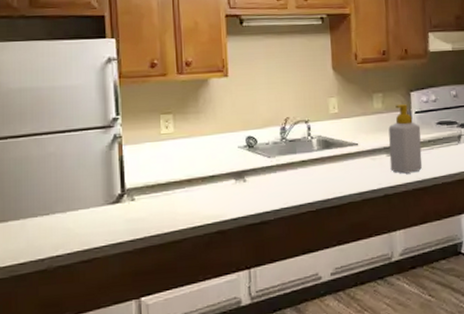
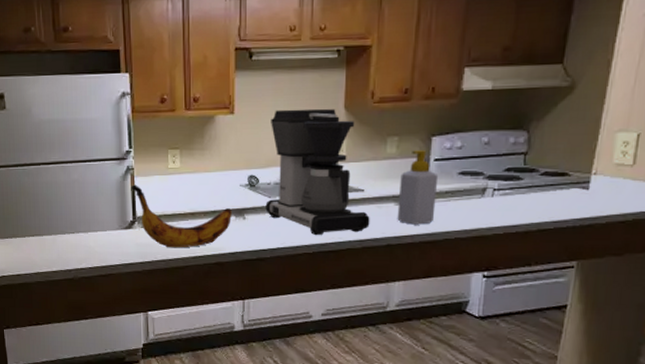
banana: none [118,154,232,221] -> present [131,185,233,248]
coffee maker: none [265,69,367,193] -> present [265,108,370,236]

